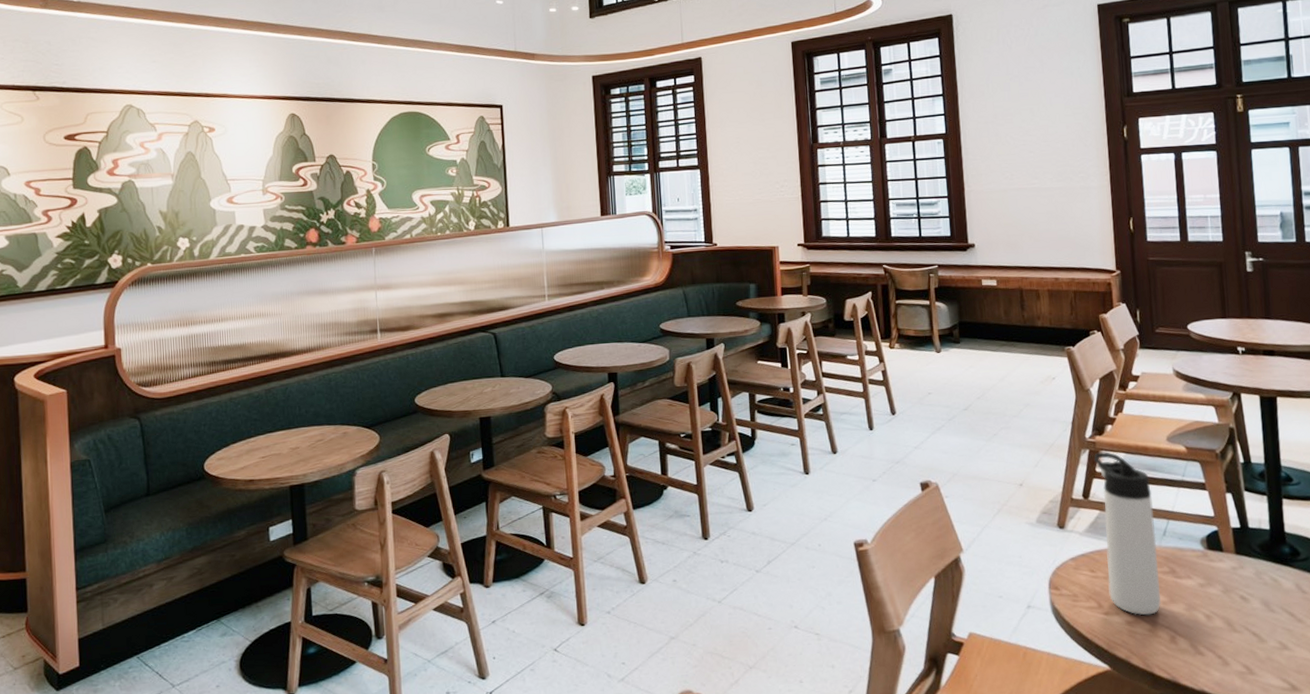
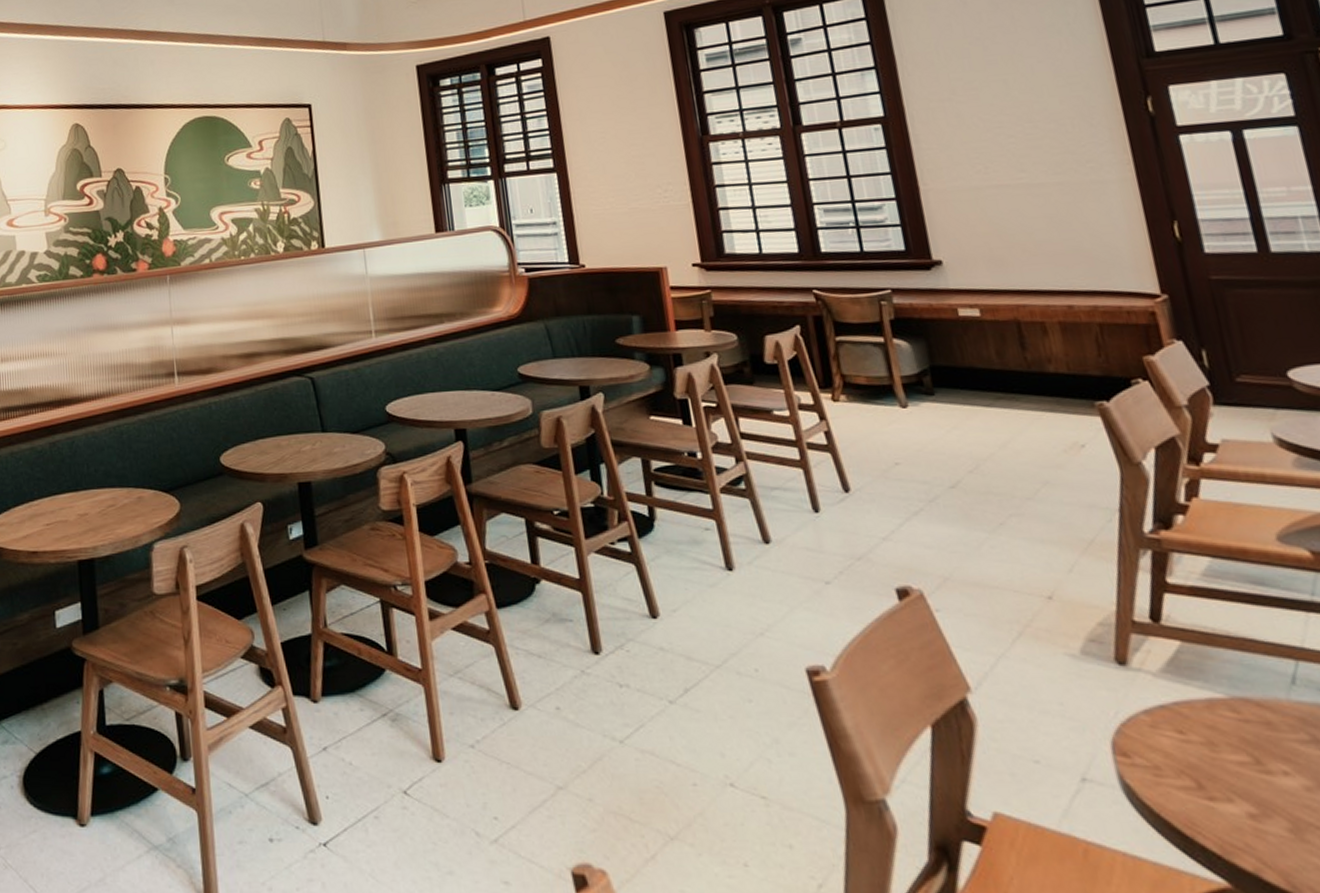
thermos bottle: present [1094,451,1162,616] -> none [1161,553,1304,807]

